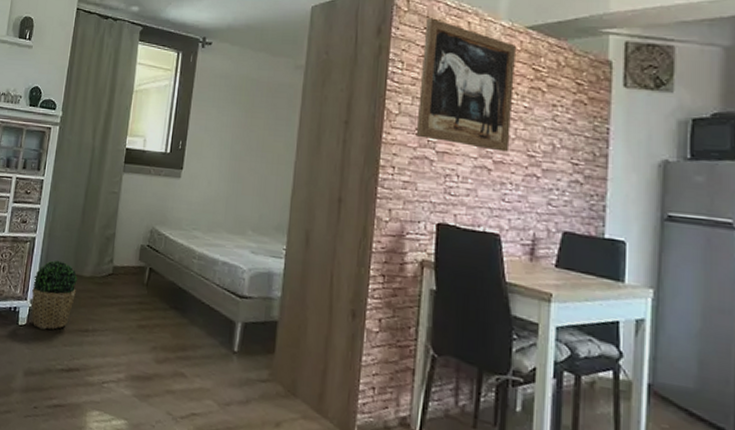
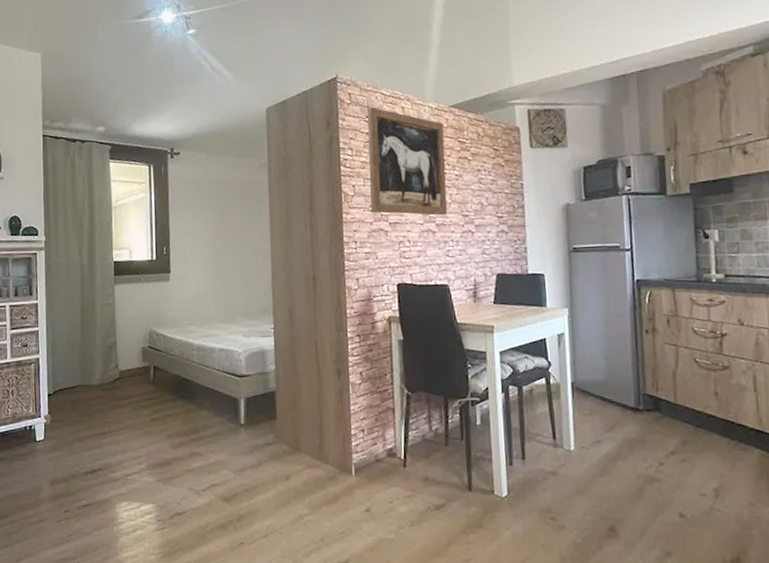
potted plant: present [31,260,78,330] -> none [44,375,88,440]

